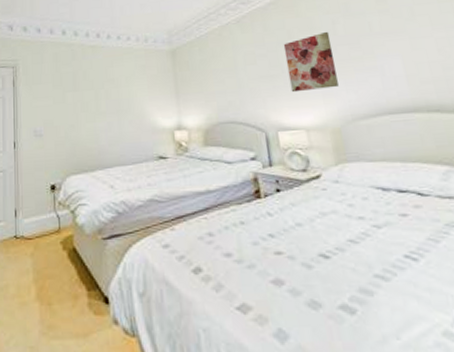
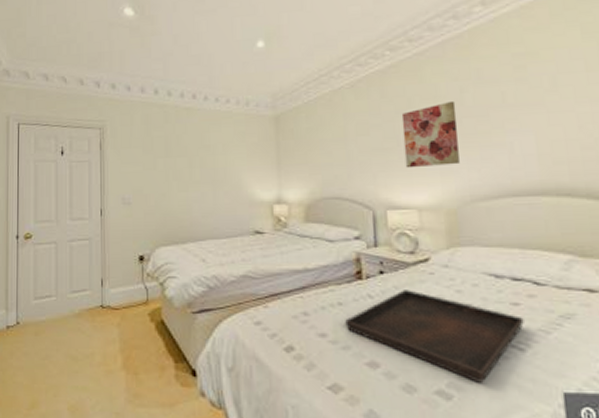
serving tray: none [248,206,414,295] -> present [345,290,524,383]

